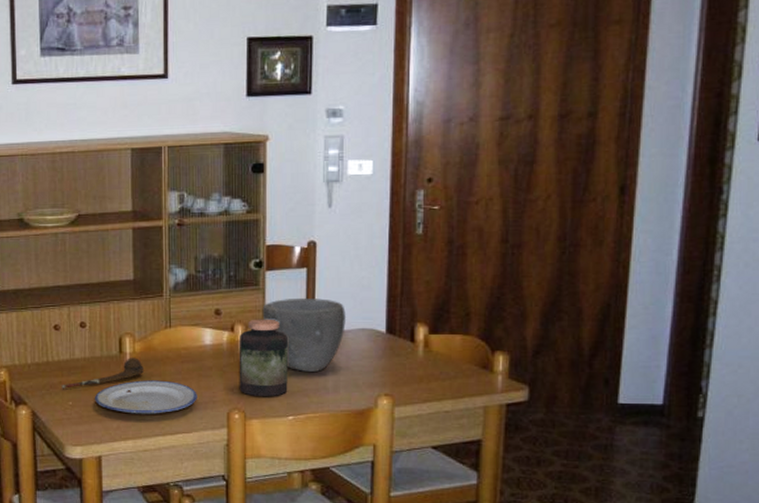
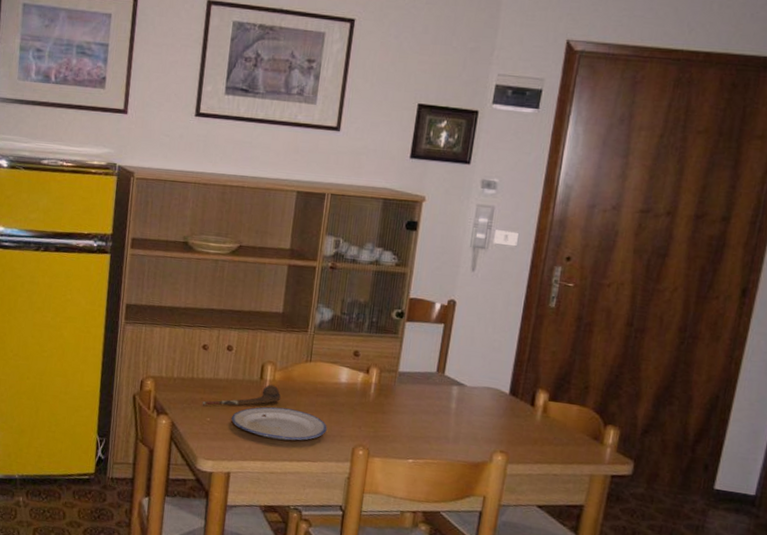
jar: present [239,319,288,397] -> none [366,364,418,439]
bowl: present [262,298,346,373] -> none [397,350,475,422]

